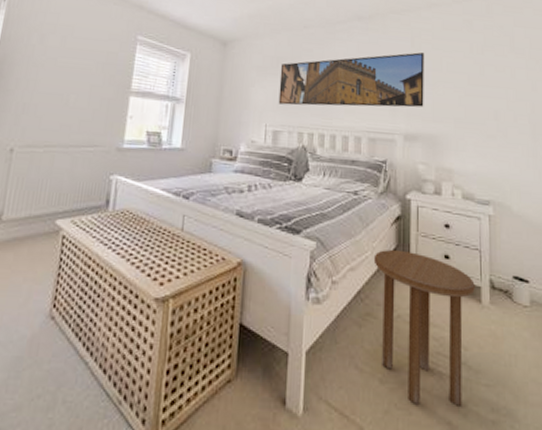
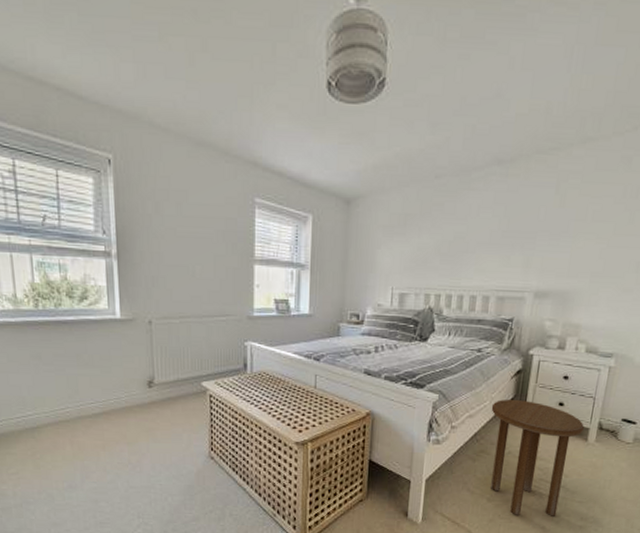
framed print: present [278,52,424,108] -> none [405,200,569,267]

